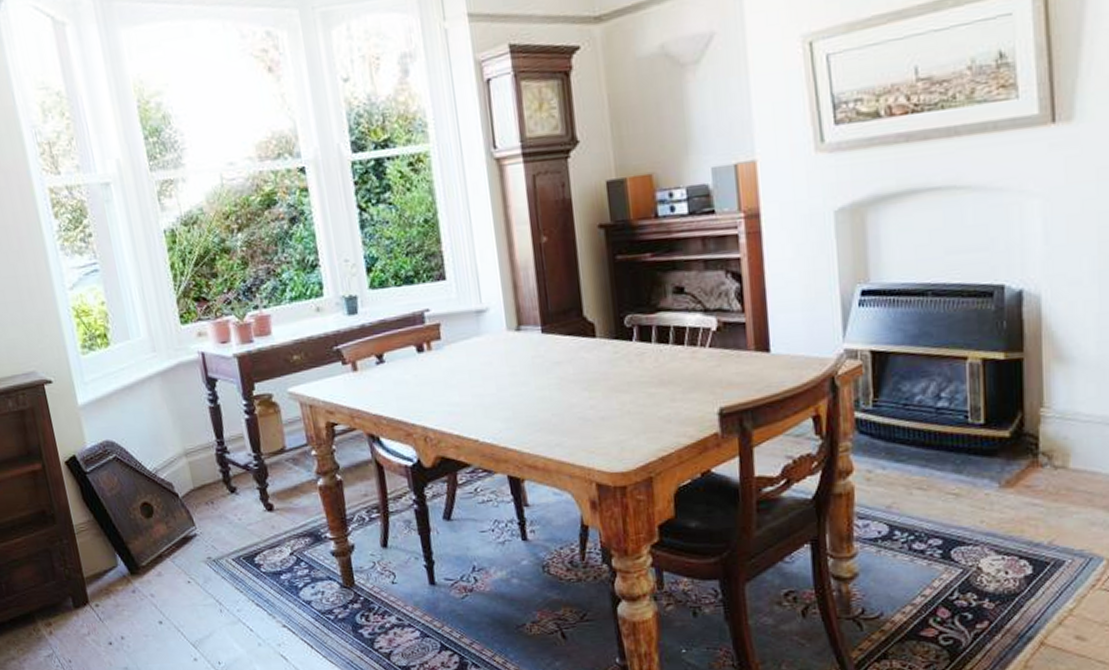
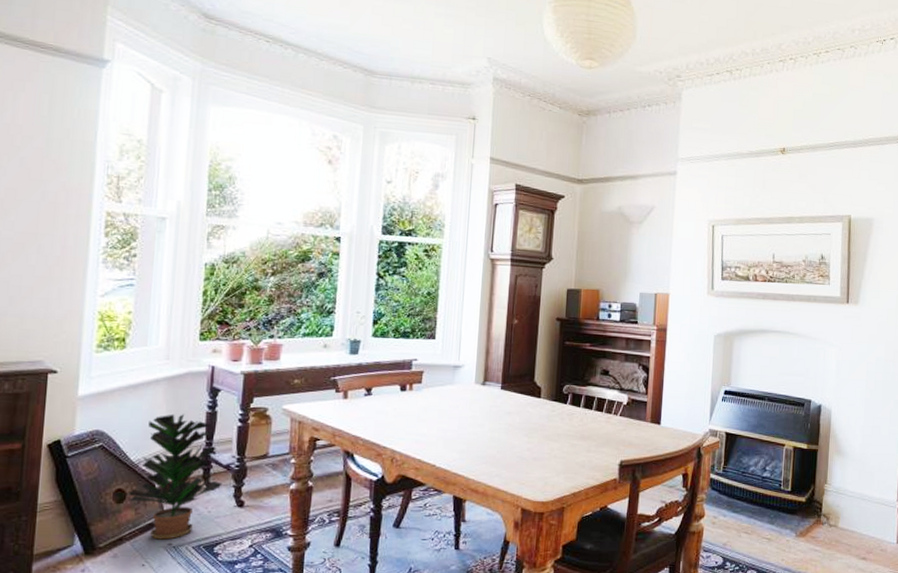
potted plant: none [152,412,246,554] -> present [126,414,223,540]

